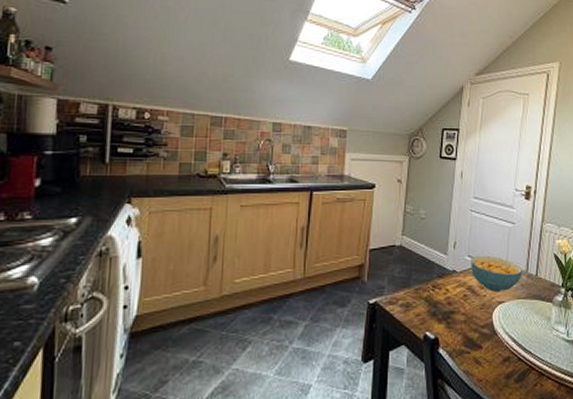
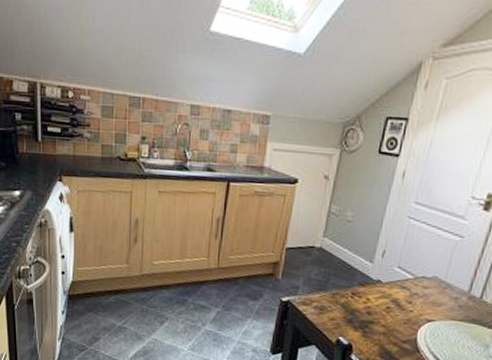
cereal bowl: present [471,255,522,292] -> none [399,267,463,310]

